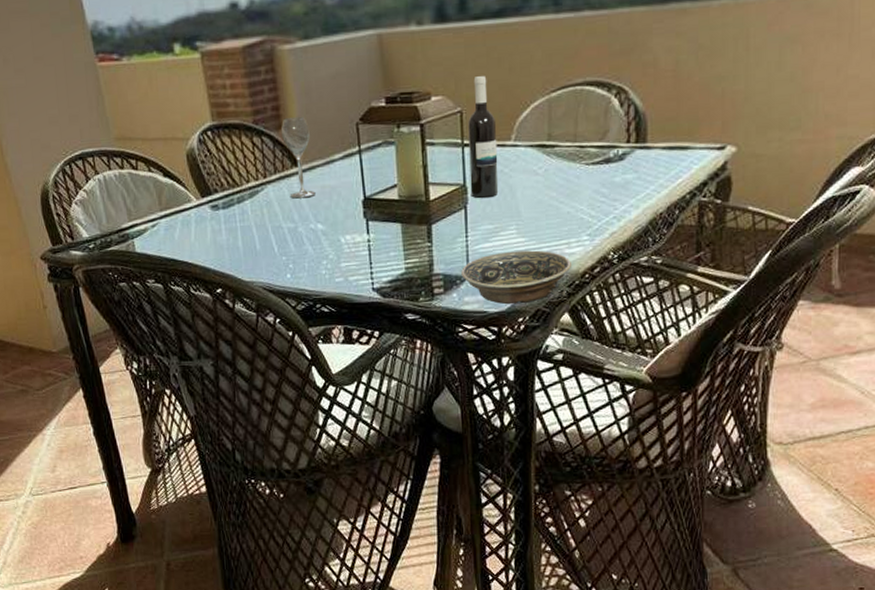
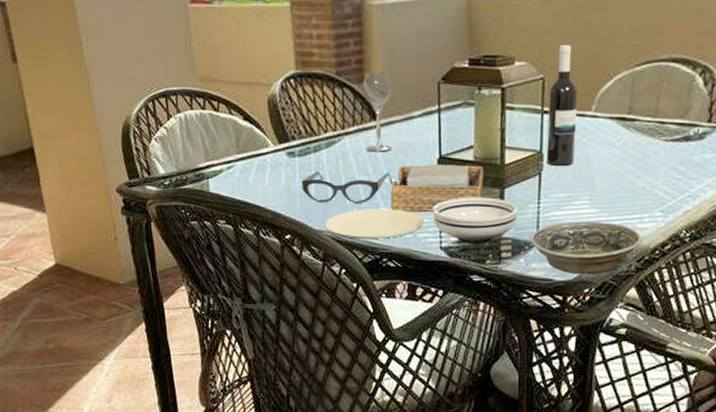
sunglasses: none [227,218,320,254] -> present [301,172,393,204]
plate: none [254,254,355,288] -> present [324,208,424,240]
napkin holder: none [319,204,411,257] -> present [391,164,484,213]
bowl: none [361,234,447,282] -> present [432,197,519,243]

